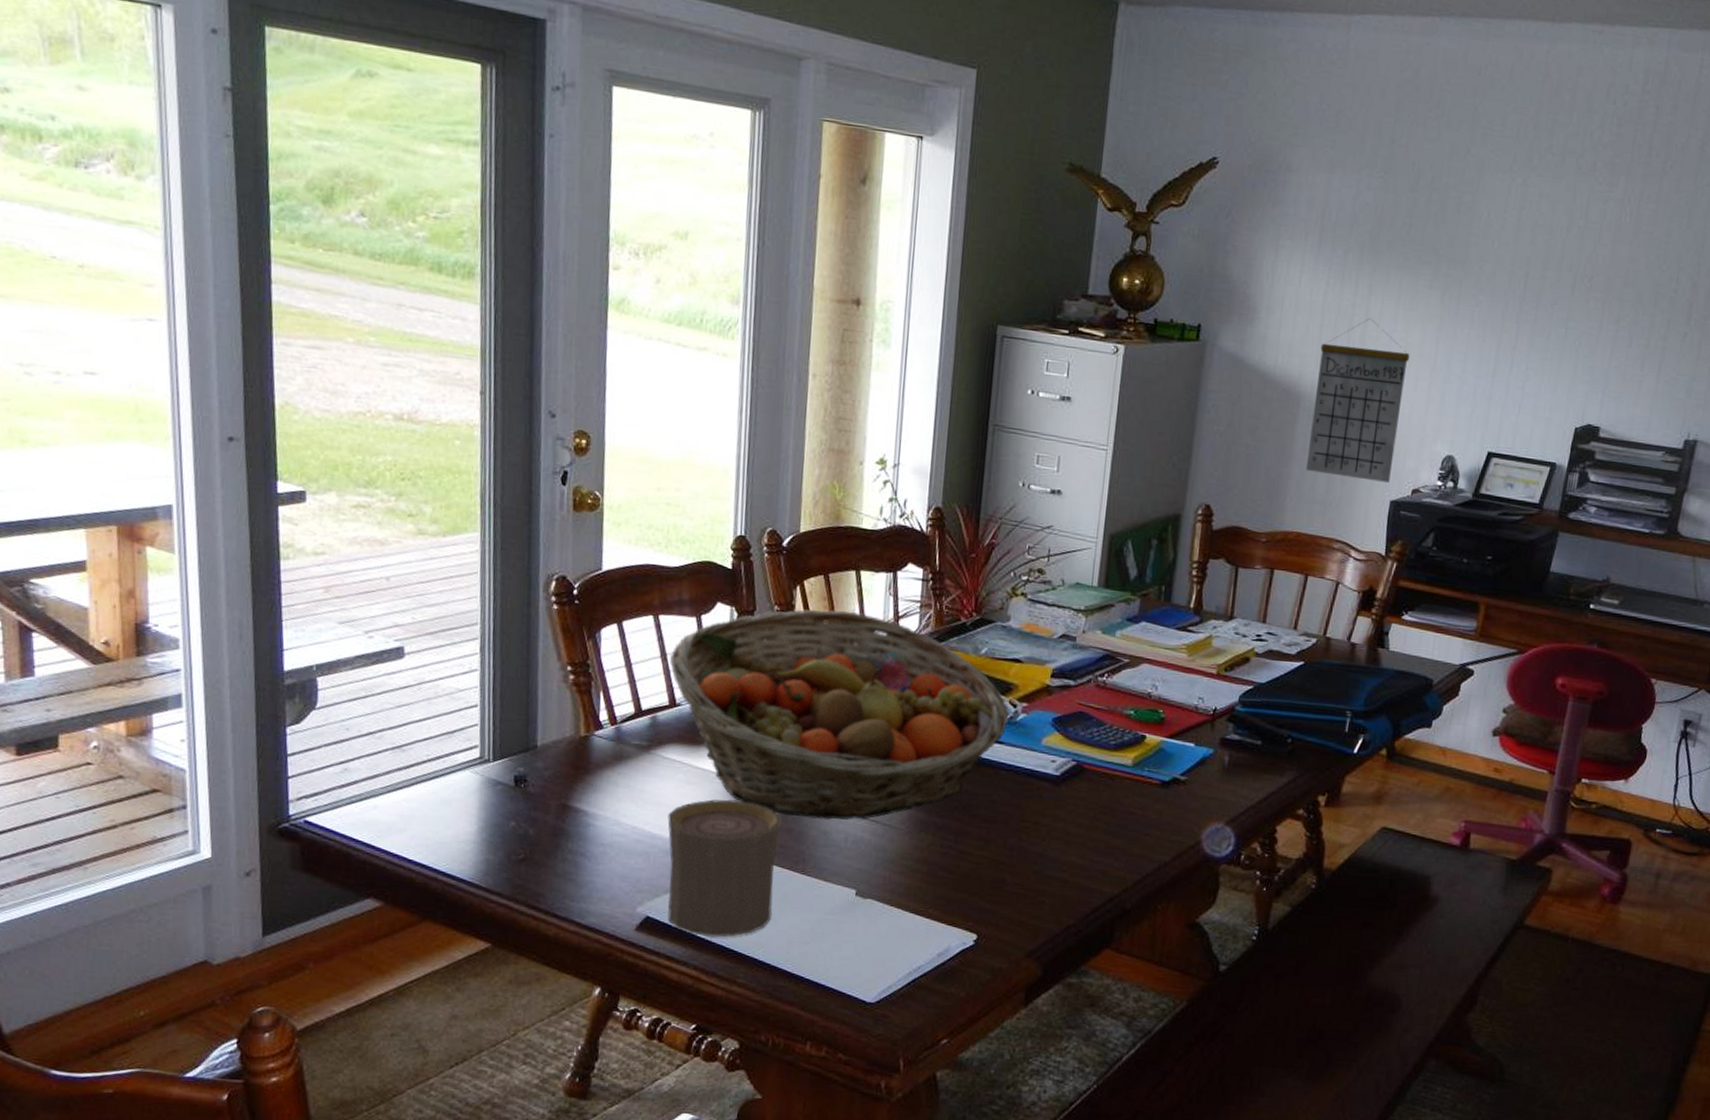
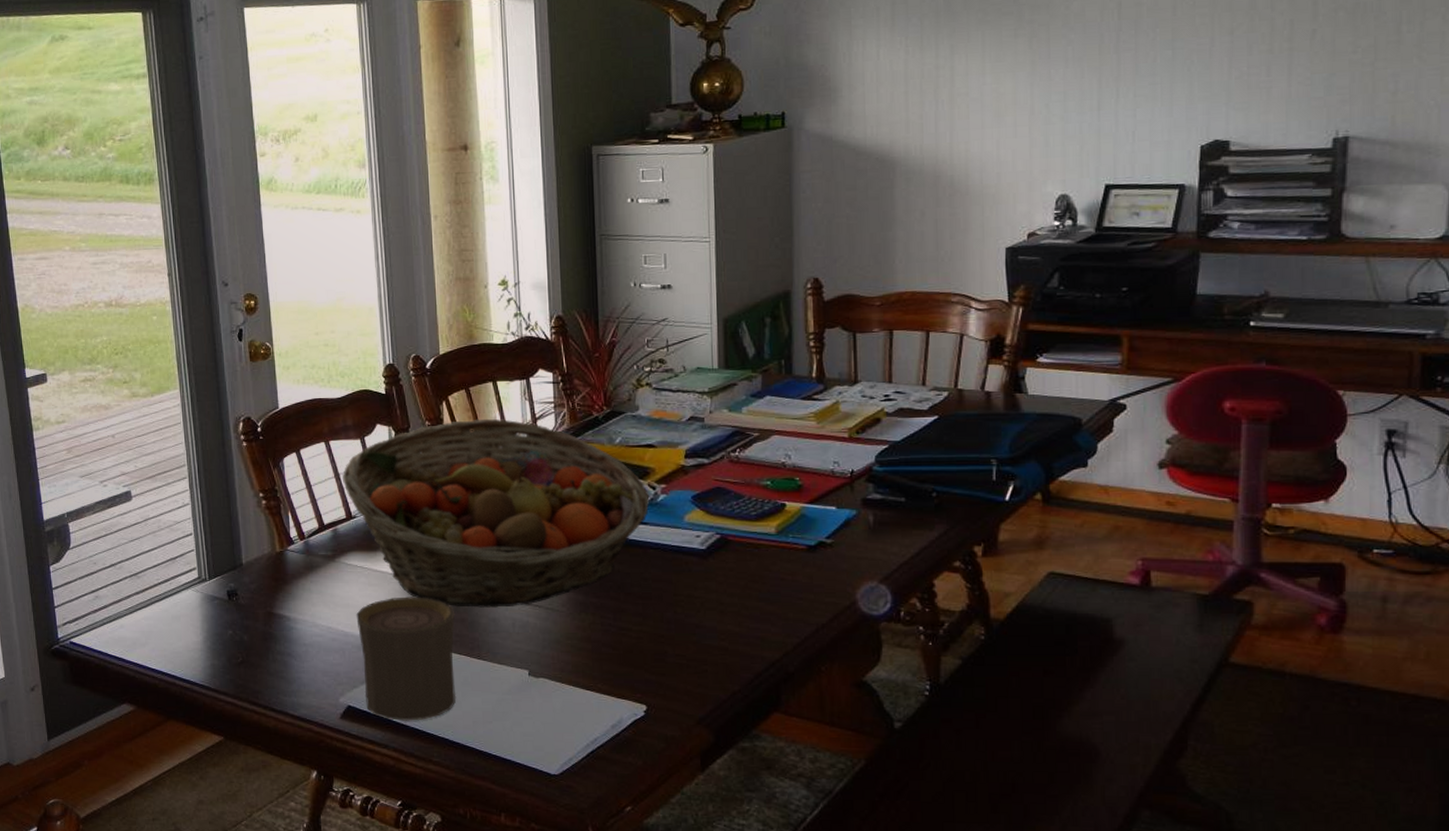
calendar: present [1305,318,1410,483] -> none [908,76,1004,232]

